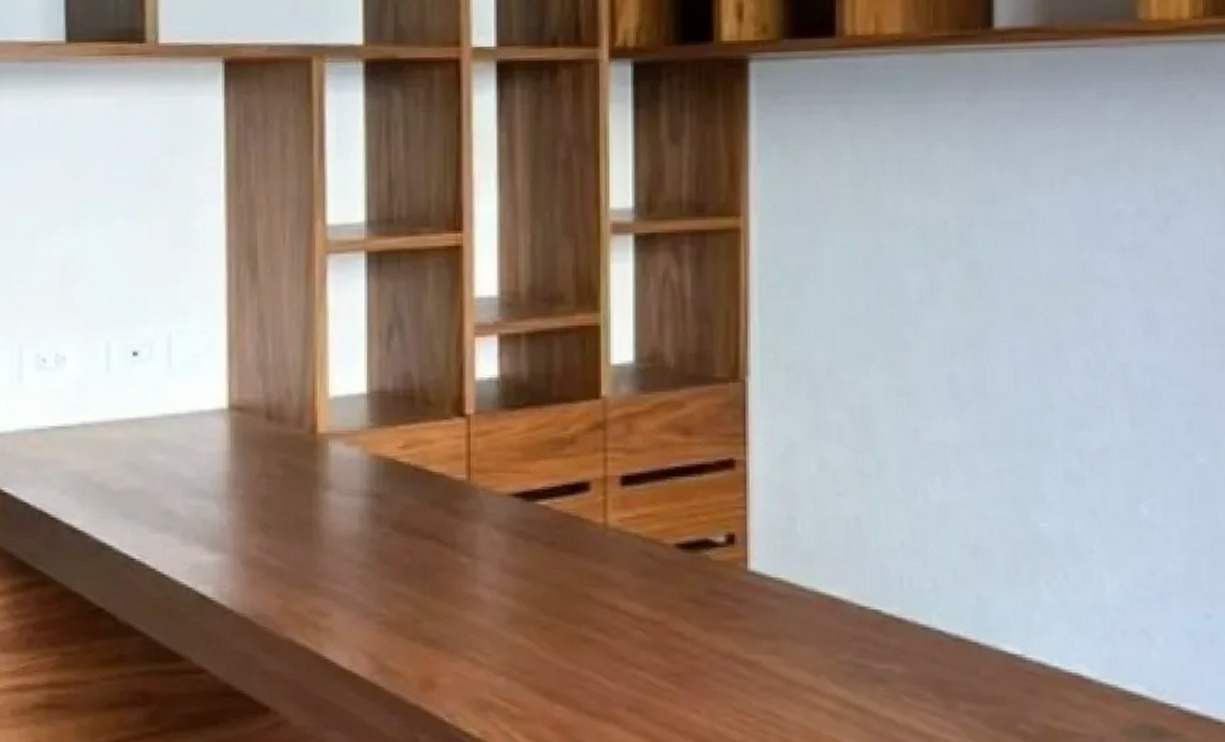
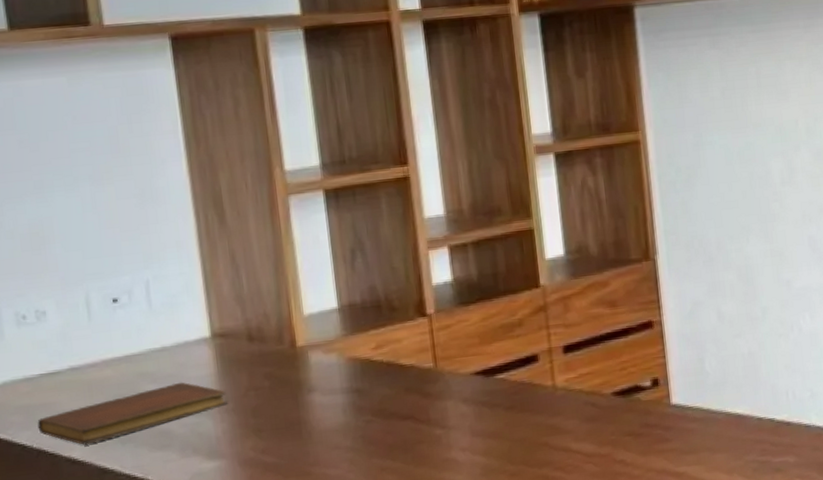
notebook: none [43,456,238,513] -> present [37,382,229,445]

